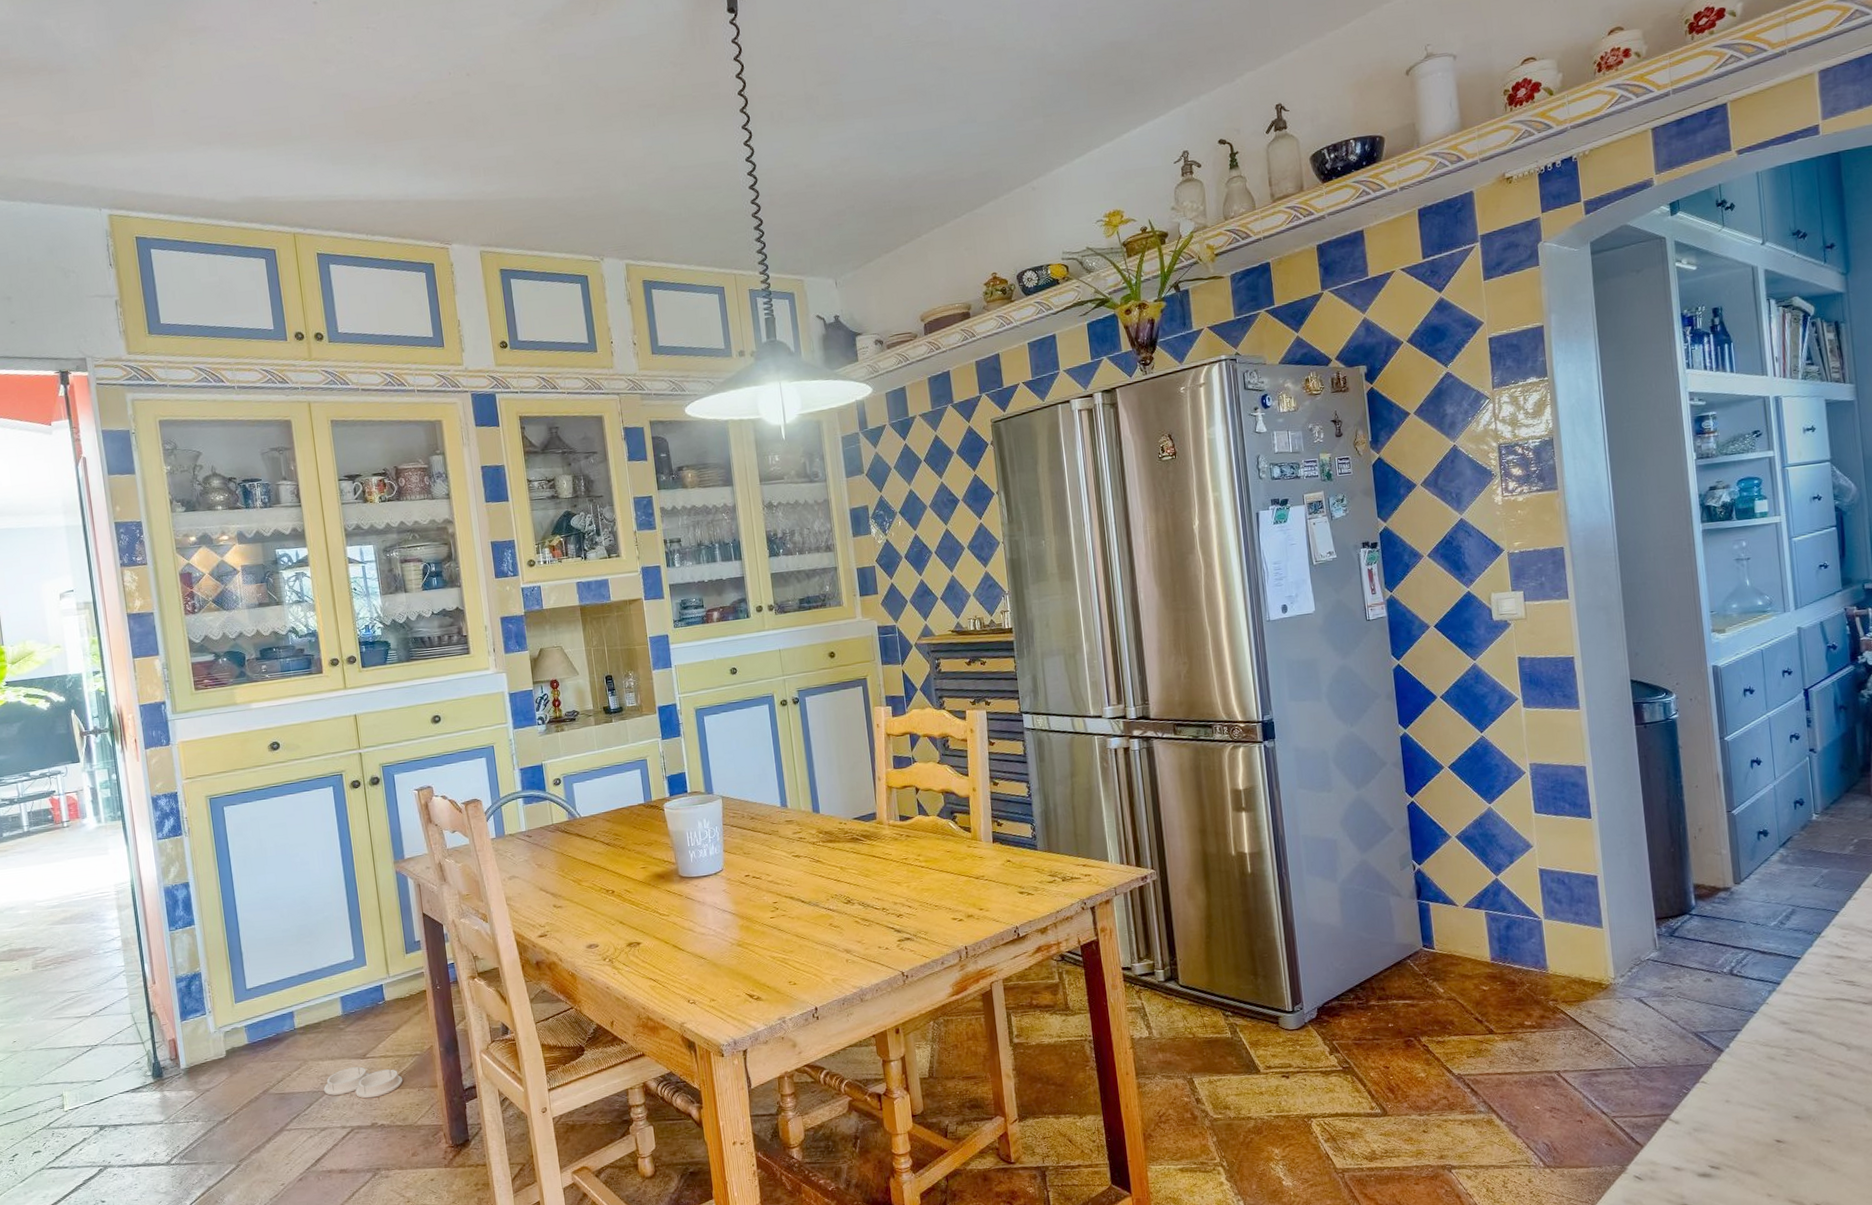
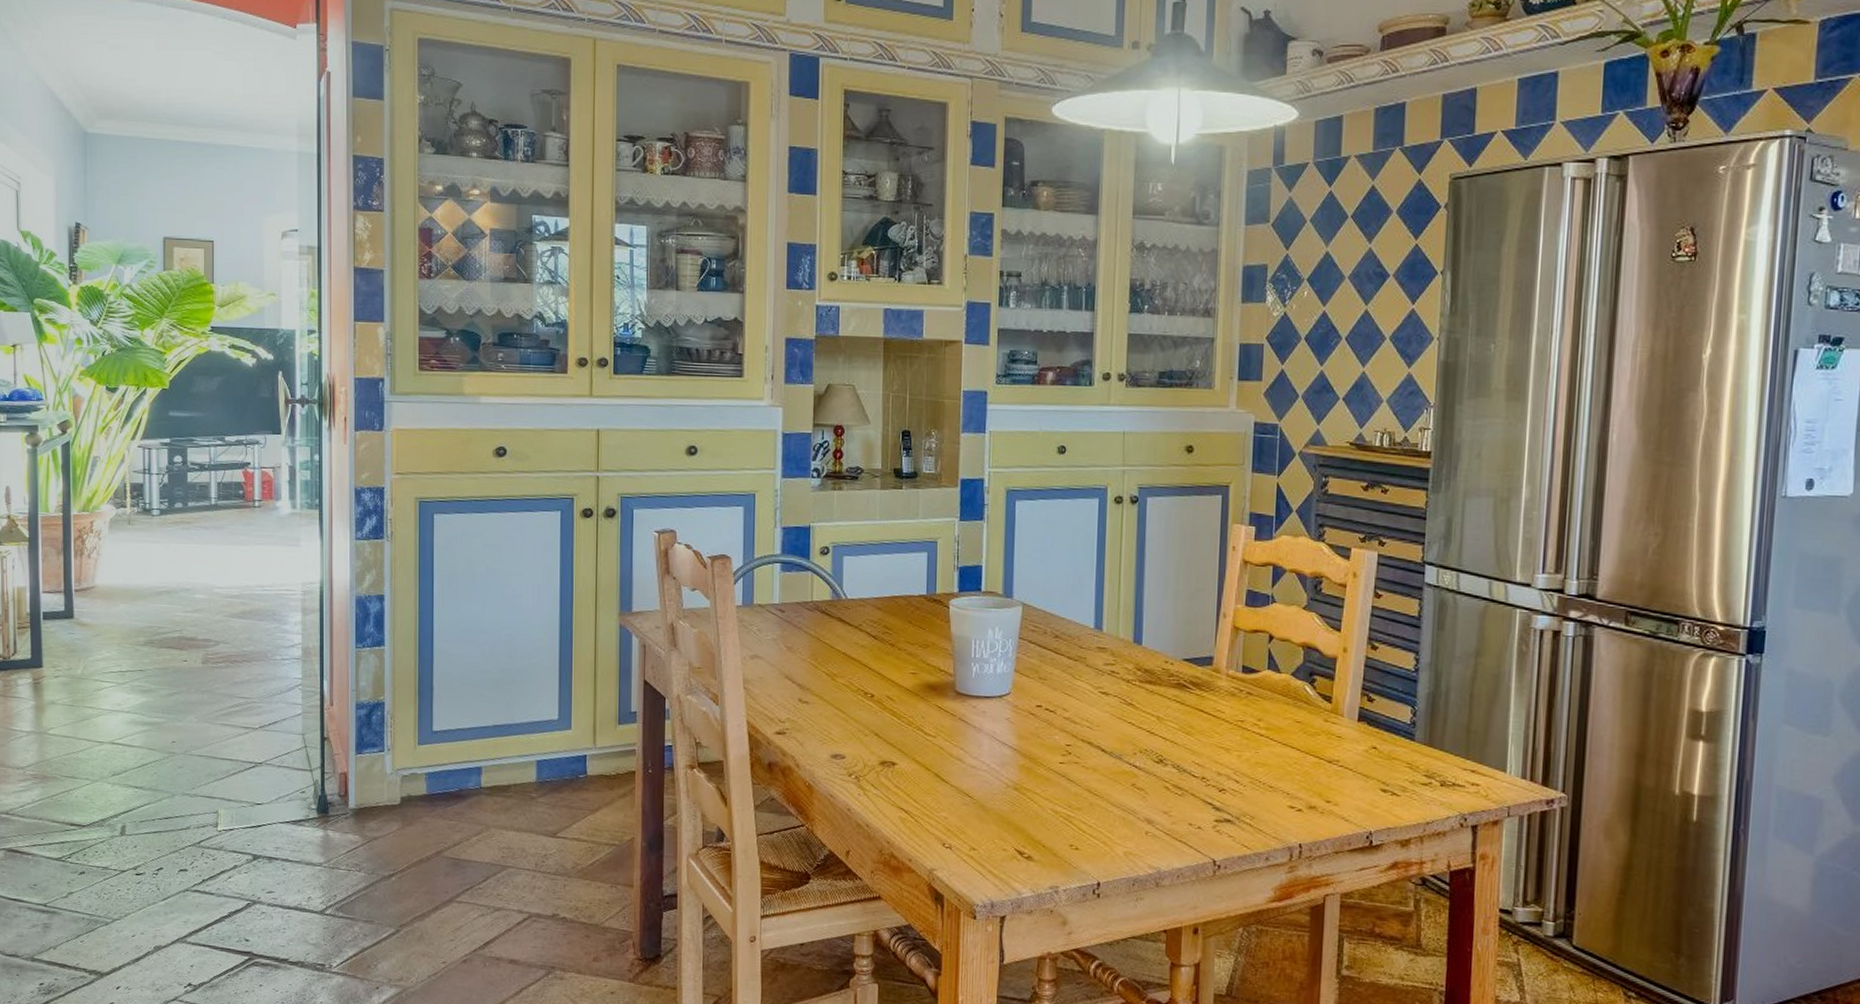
pet bowl: present [324,1066,403,1099] -> none [504,844,594,885]

